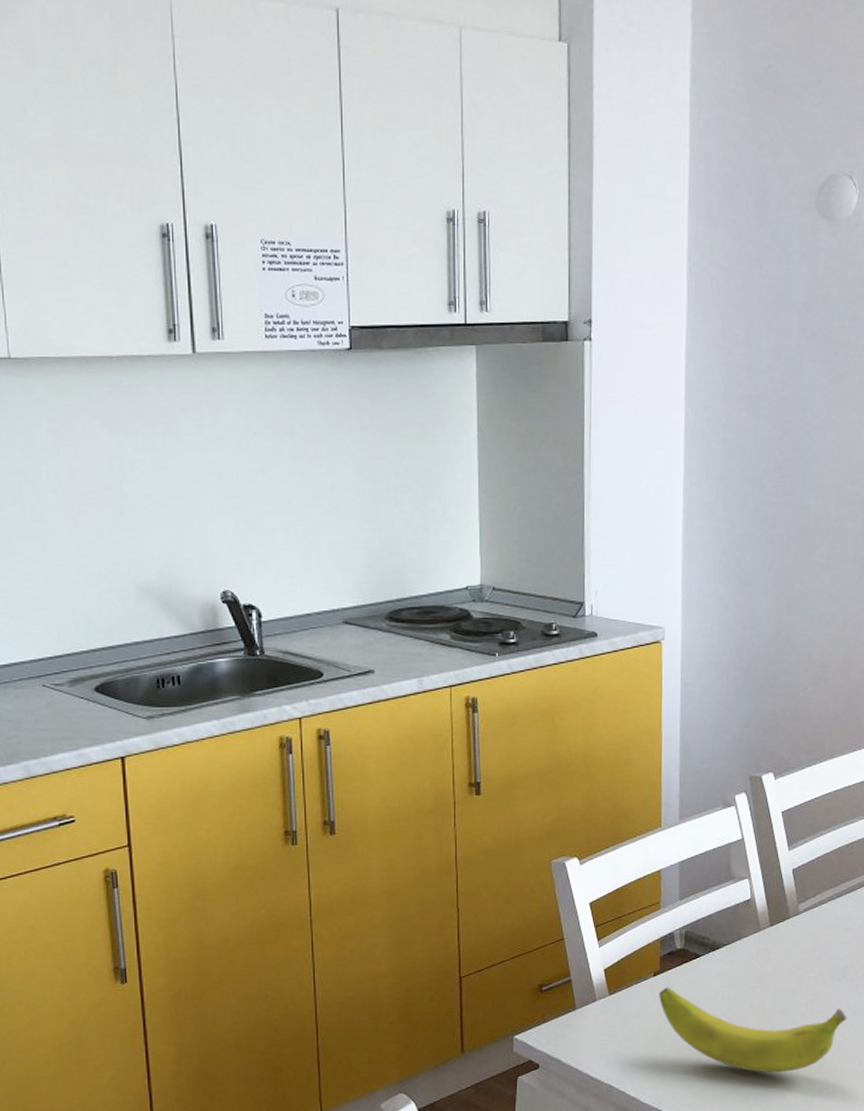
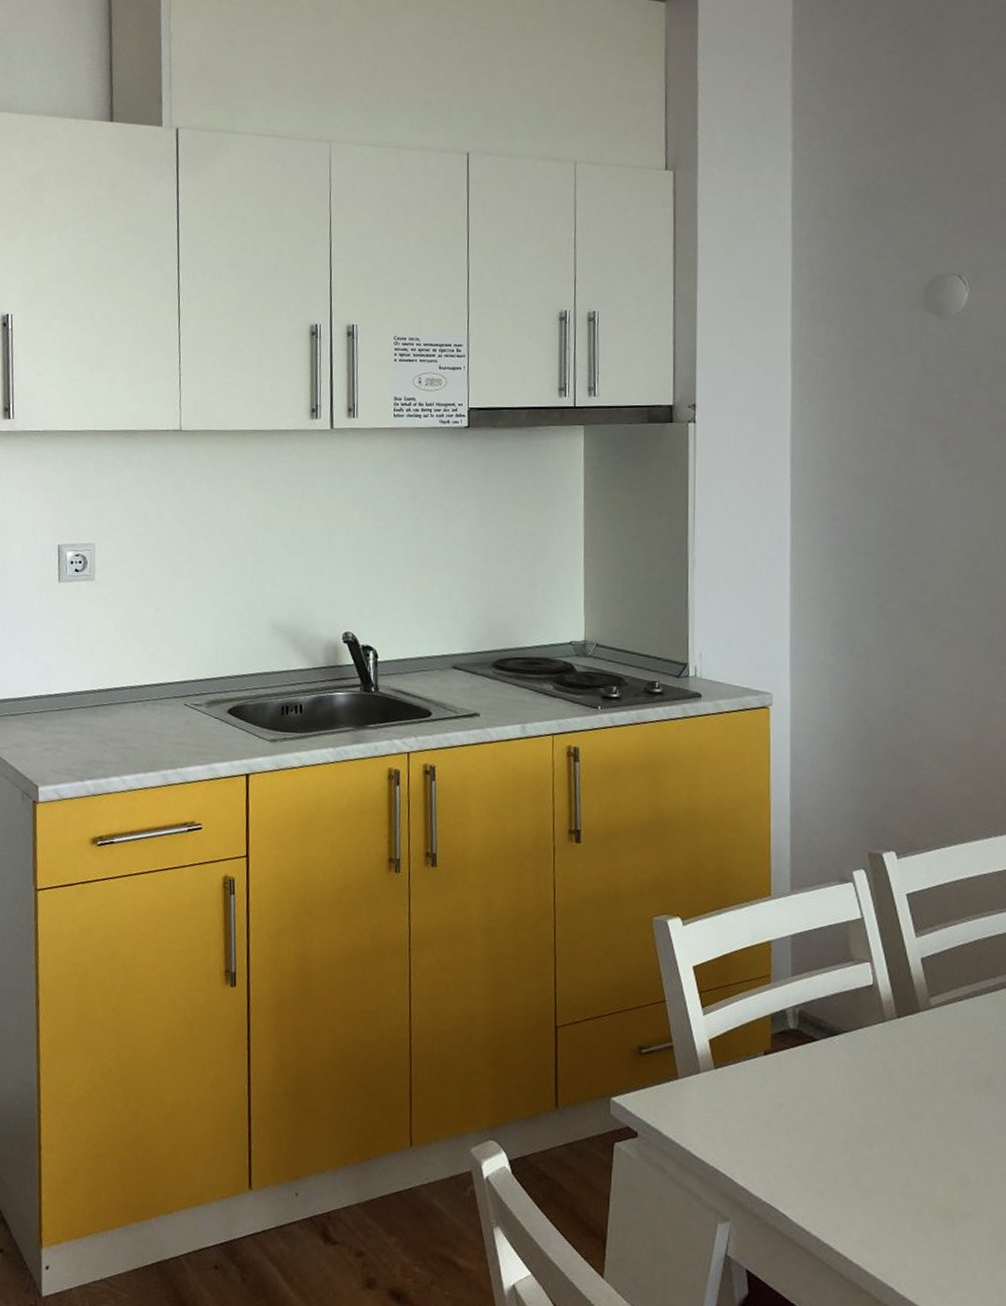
banana: present [659,987,847,1073] -> none [770,1069,994,1189]

